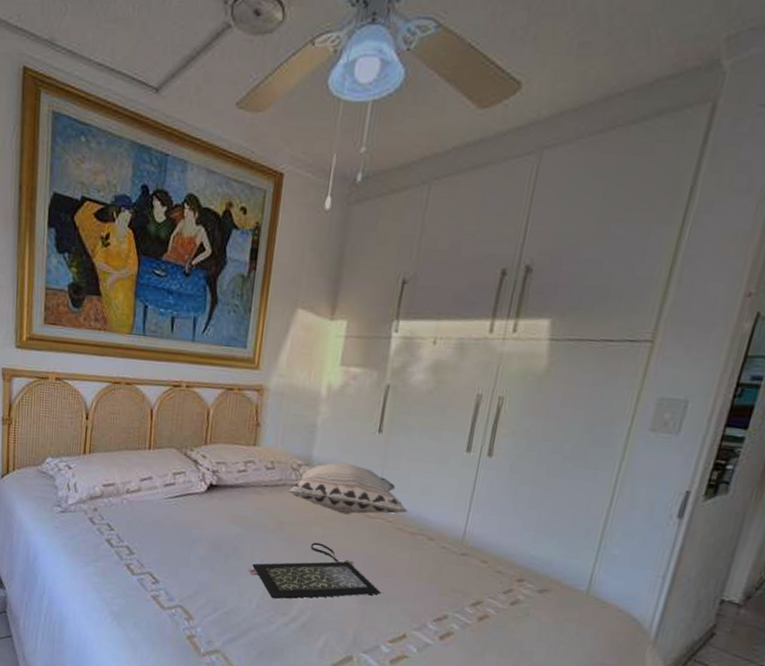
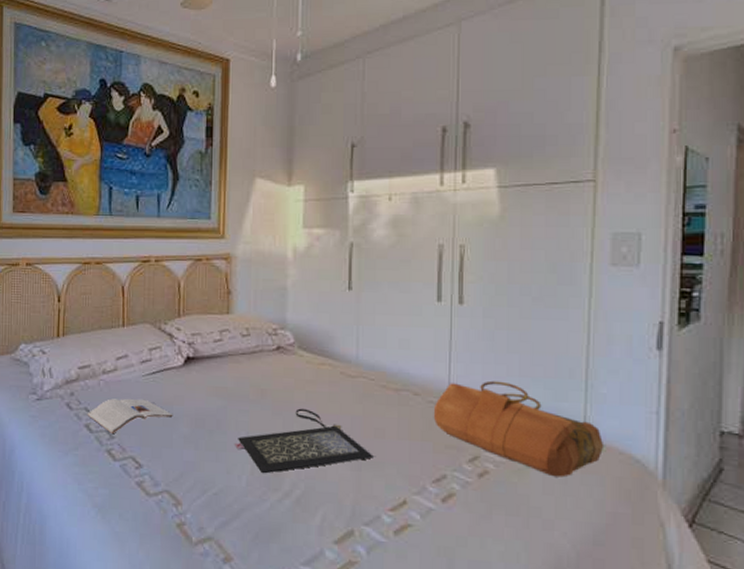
magazine: none [109,517,192,551] -> present [87,398,173,435]
decorative pillow: present [287,462,408,515] -> none [265,323,389,376]
handbag: none [444,531,606,628] -> present [433,380,605,477]

